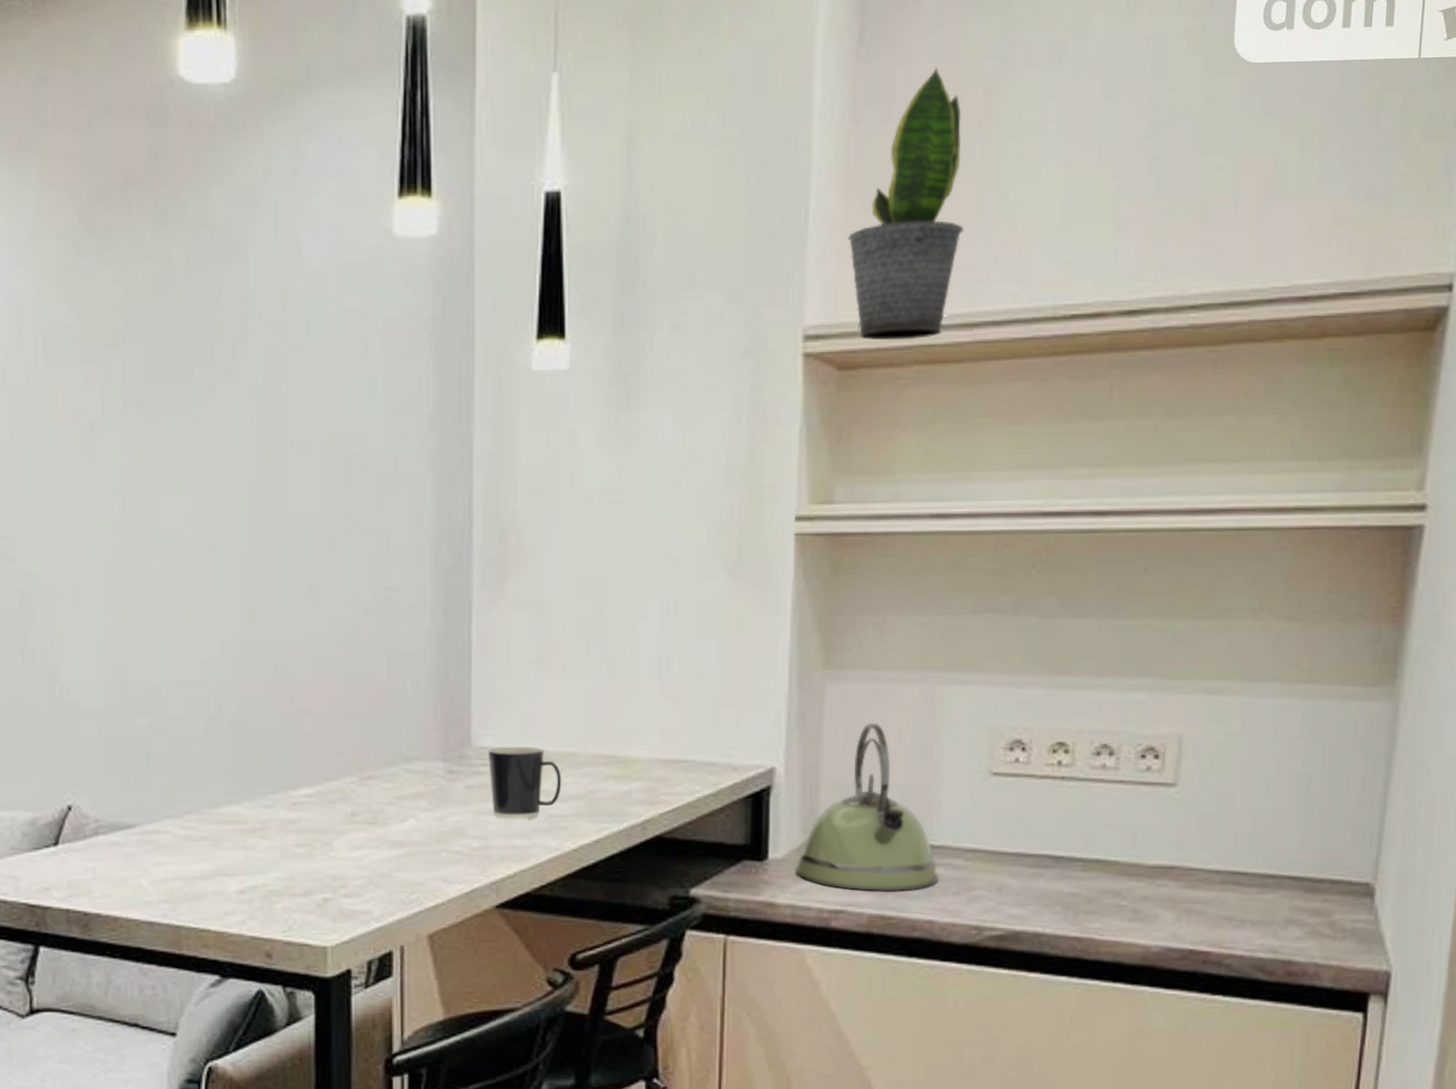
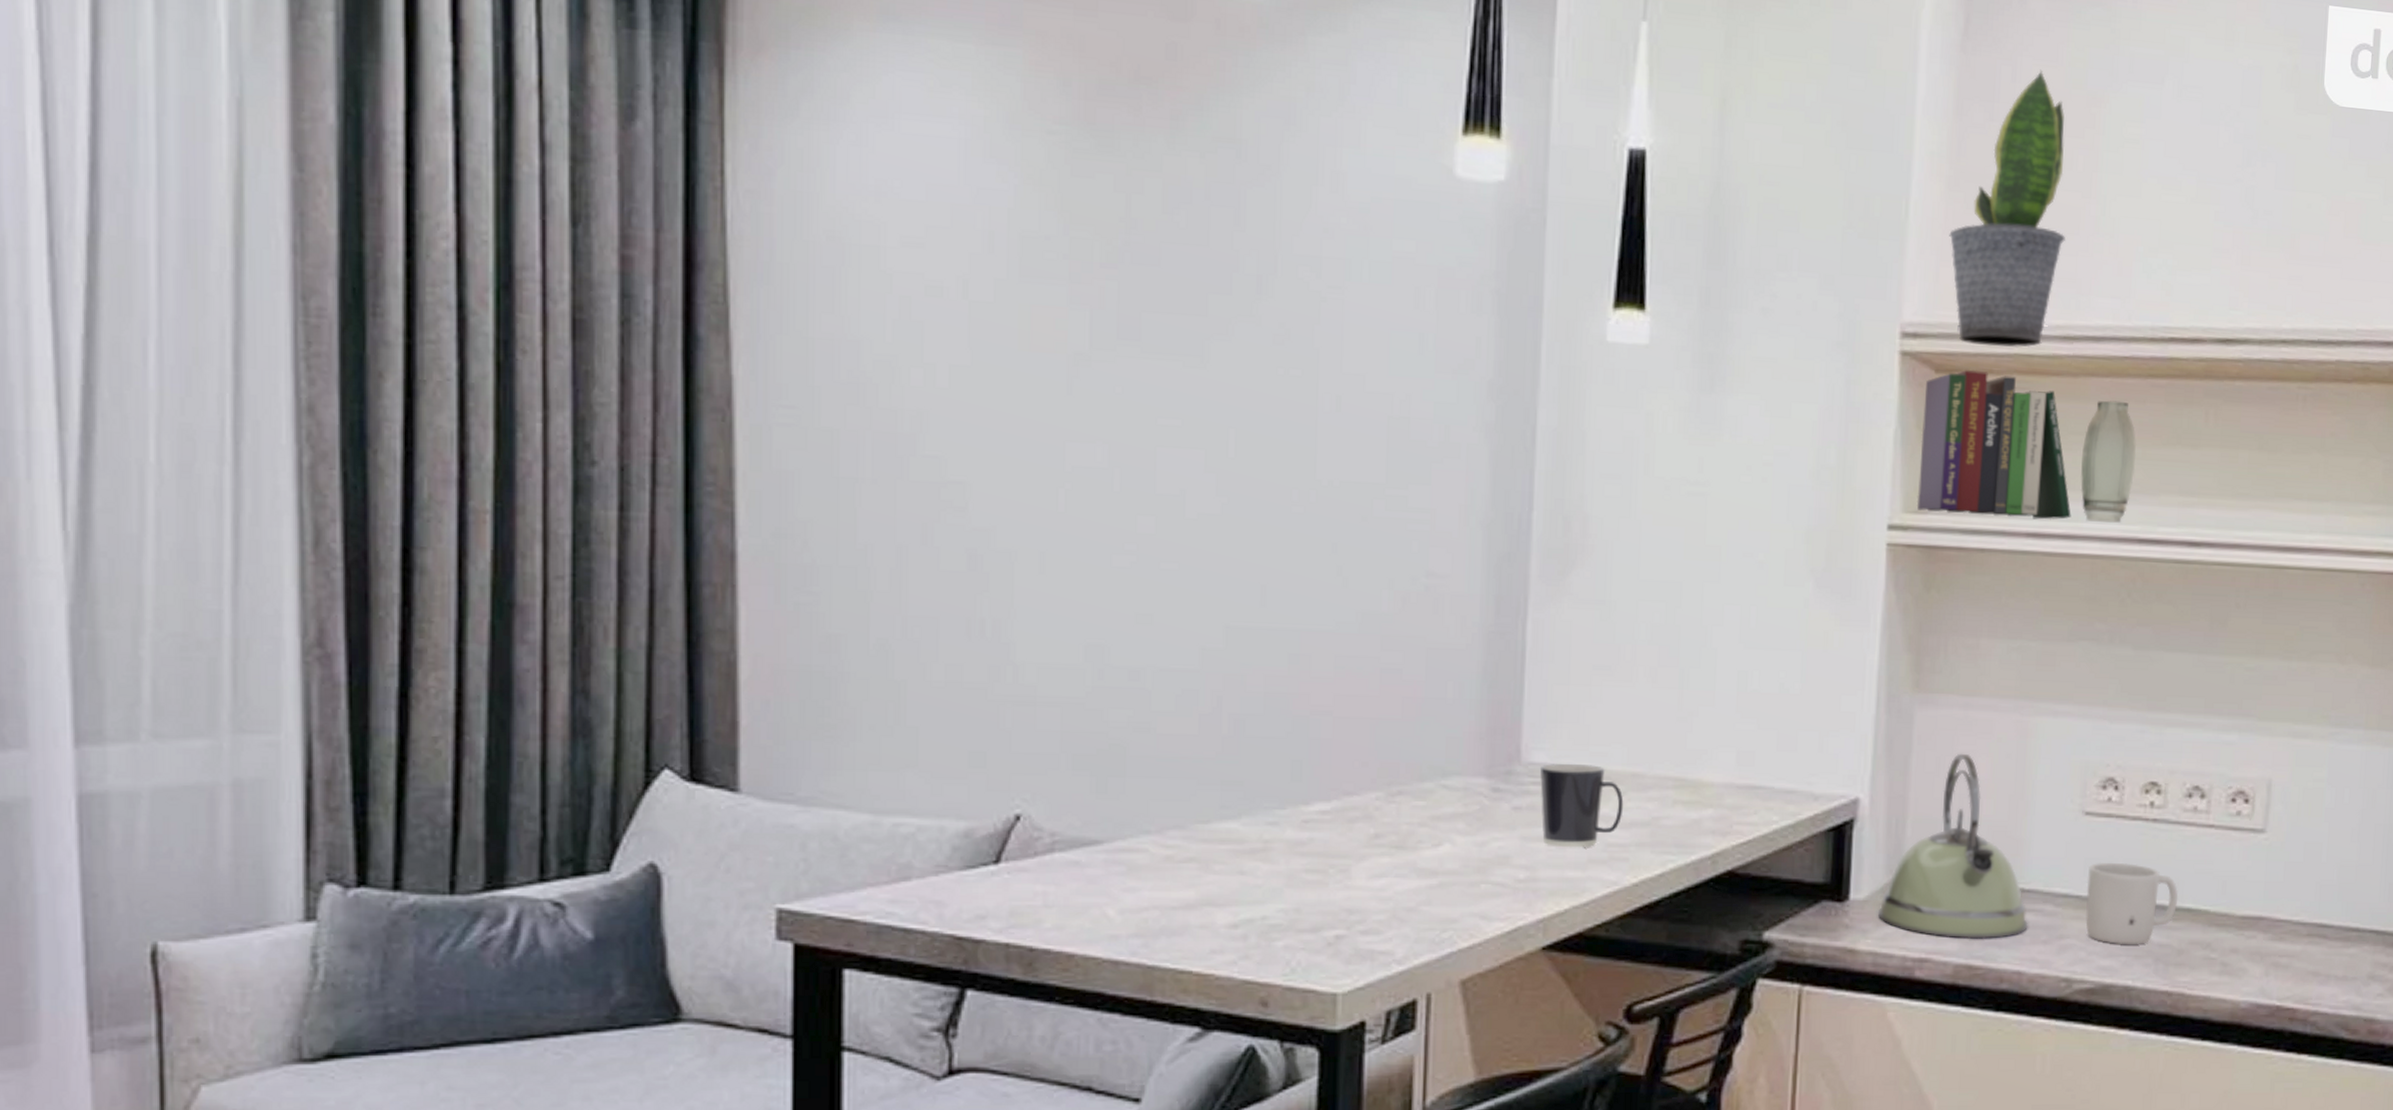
books: none [822,364,974,502] -> present [1916,369,2072,520]
vase: none [983,381,1040,499] -> present [2080,400,2137,523]
mug: none [995,819,1088,894] -> present [2085,863,2178,944]

